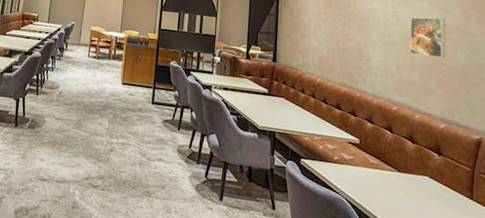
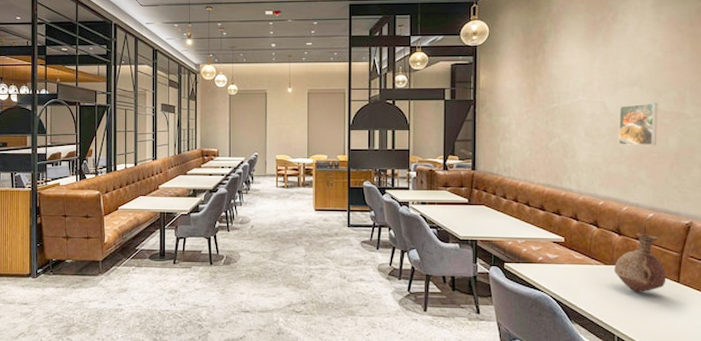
vase: none [409,142,460,206] -> present [614,233,667,293]

